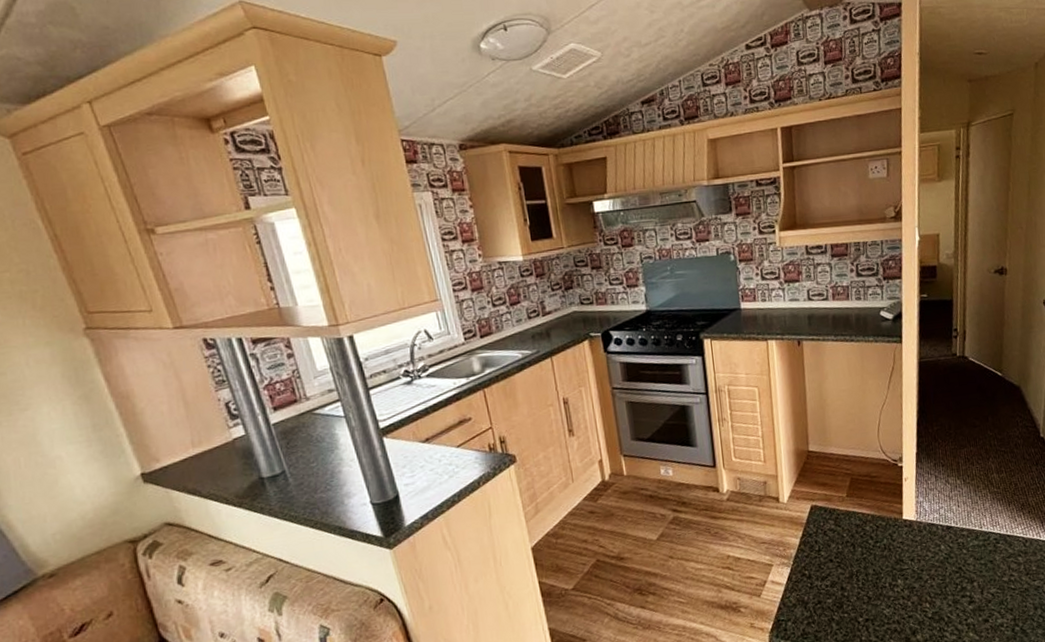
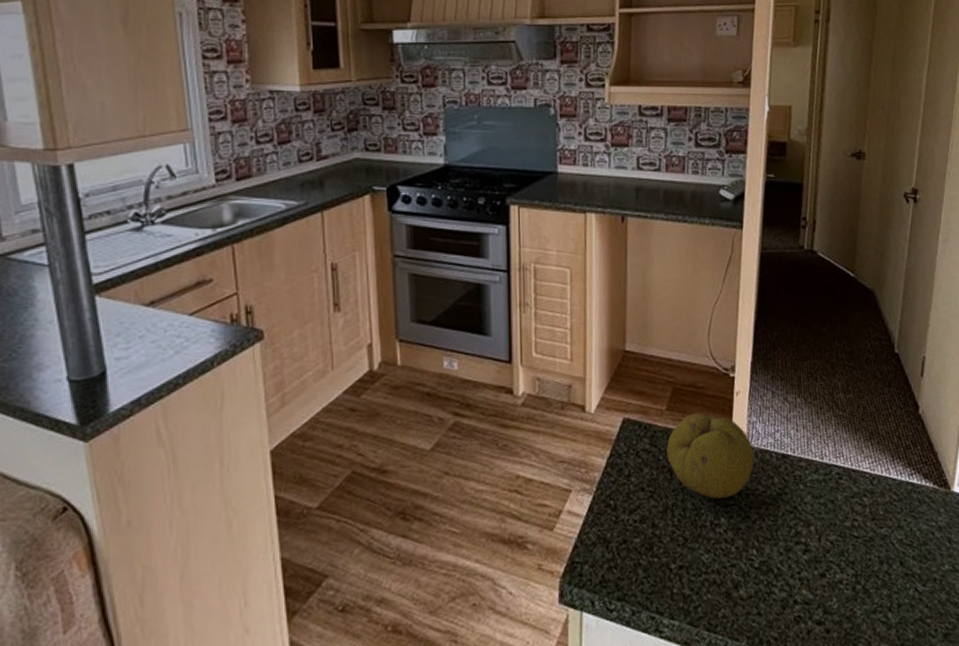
fruit: none [849,497,924,565] -> present [666,412,755,499]

